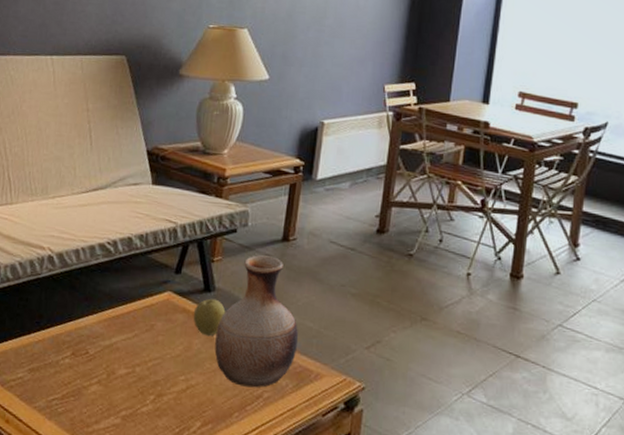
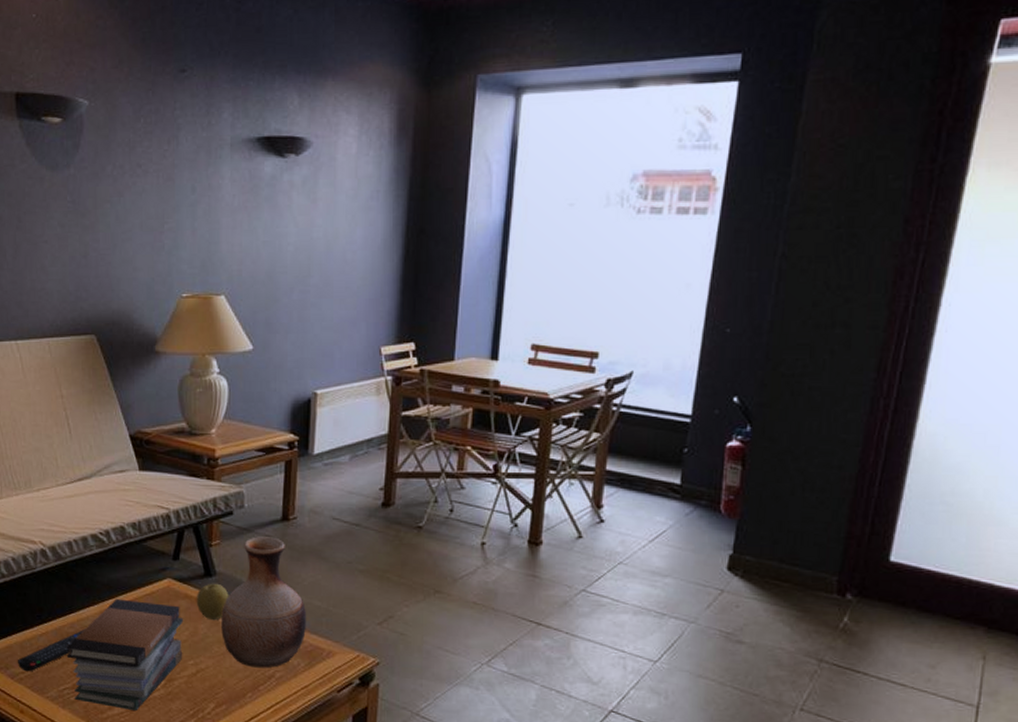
remote control: none [9,337,82,380] -> present [17,628,86,672]
book stack: none [59,309,180,427] -> present [66,598,184,712]

